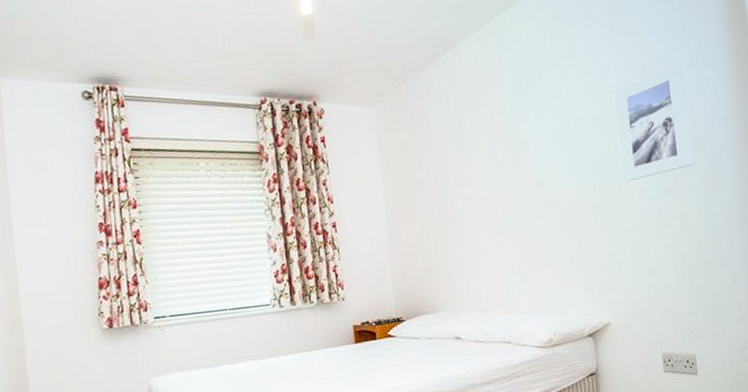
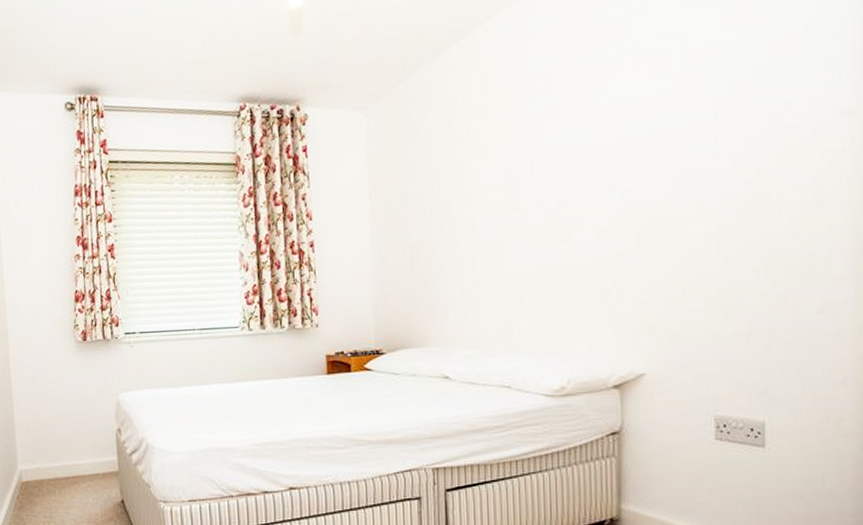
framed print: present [614,61,694,182] -> none [680,37,794,198]

